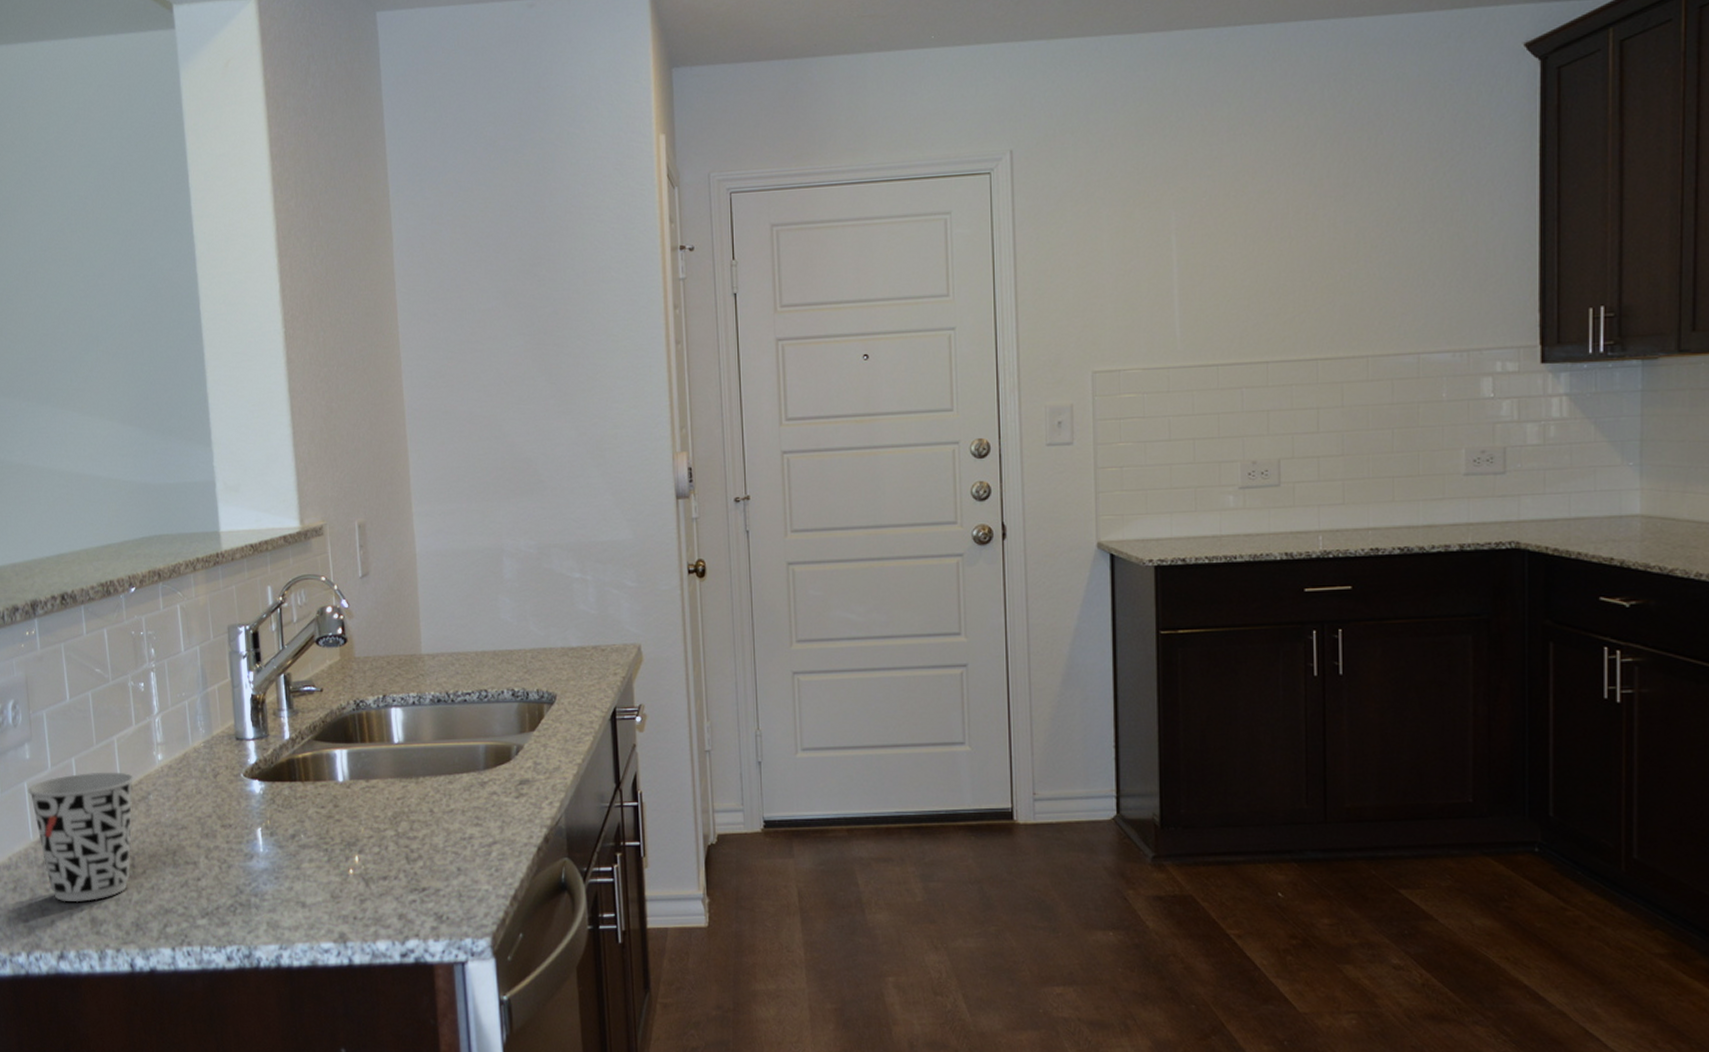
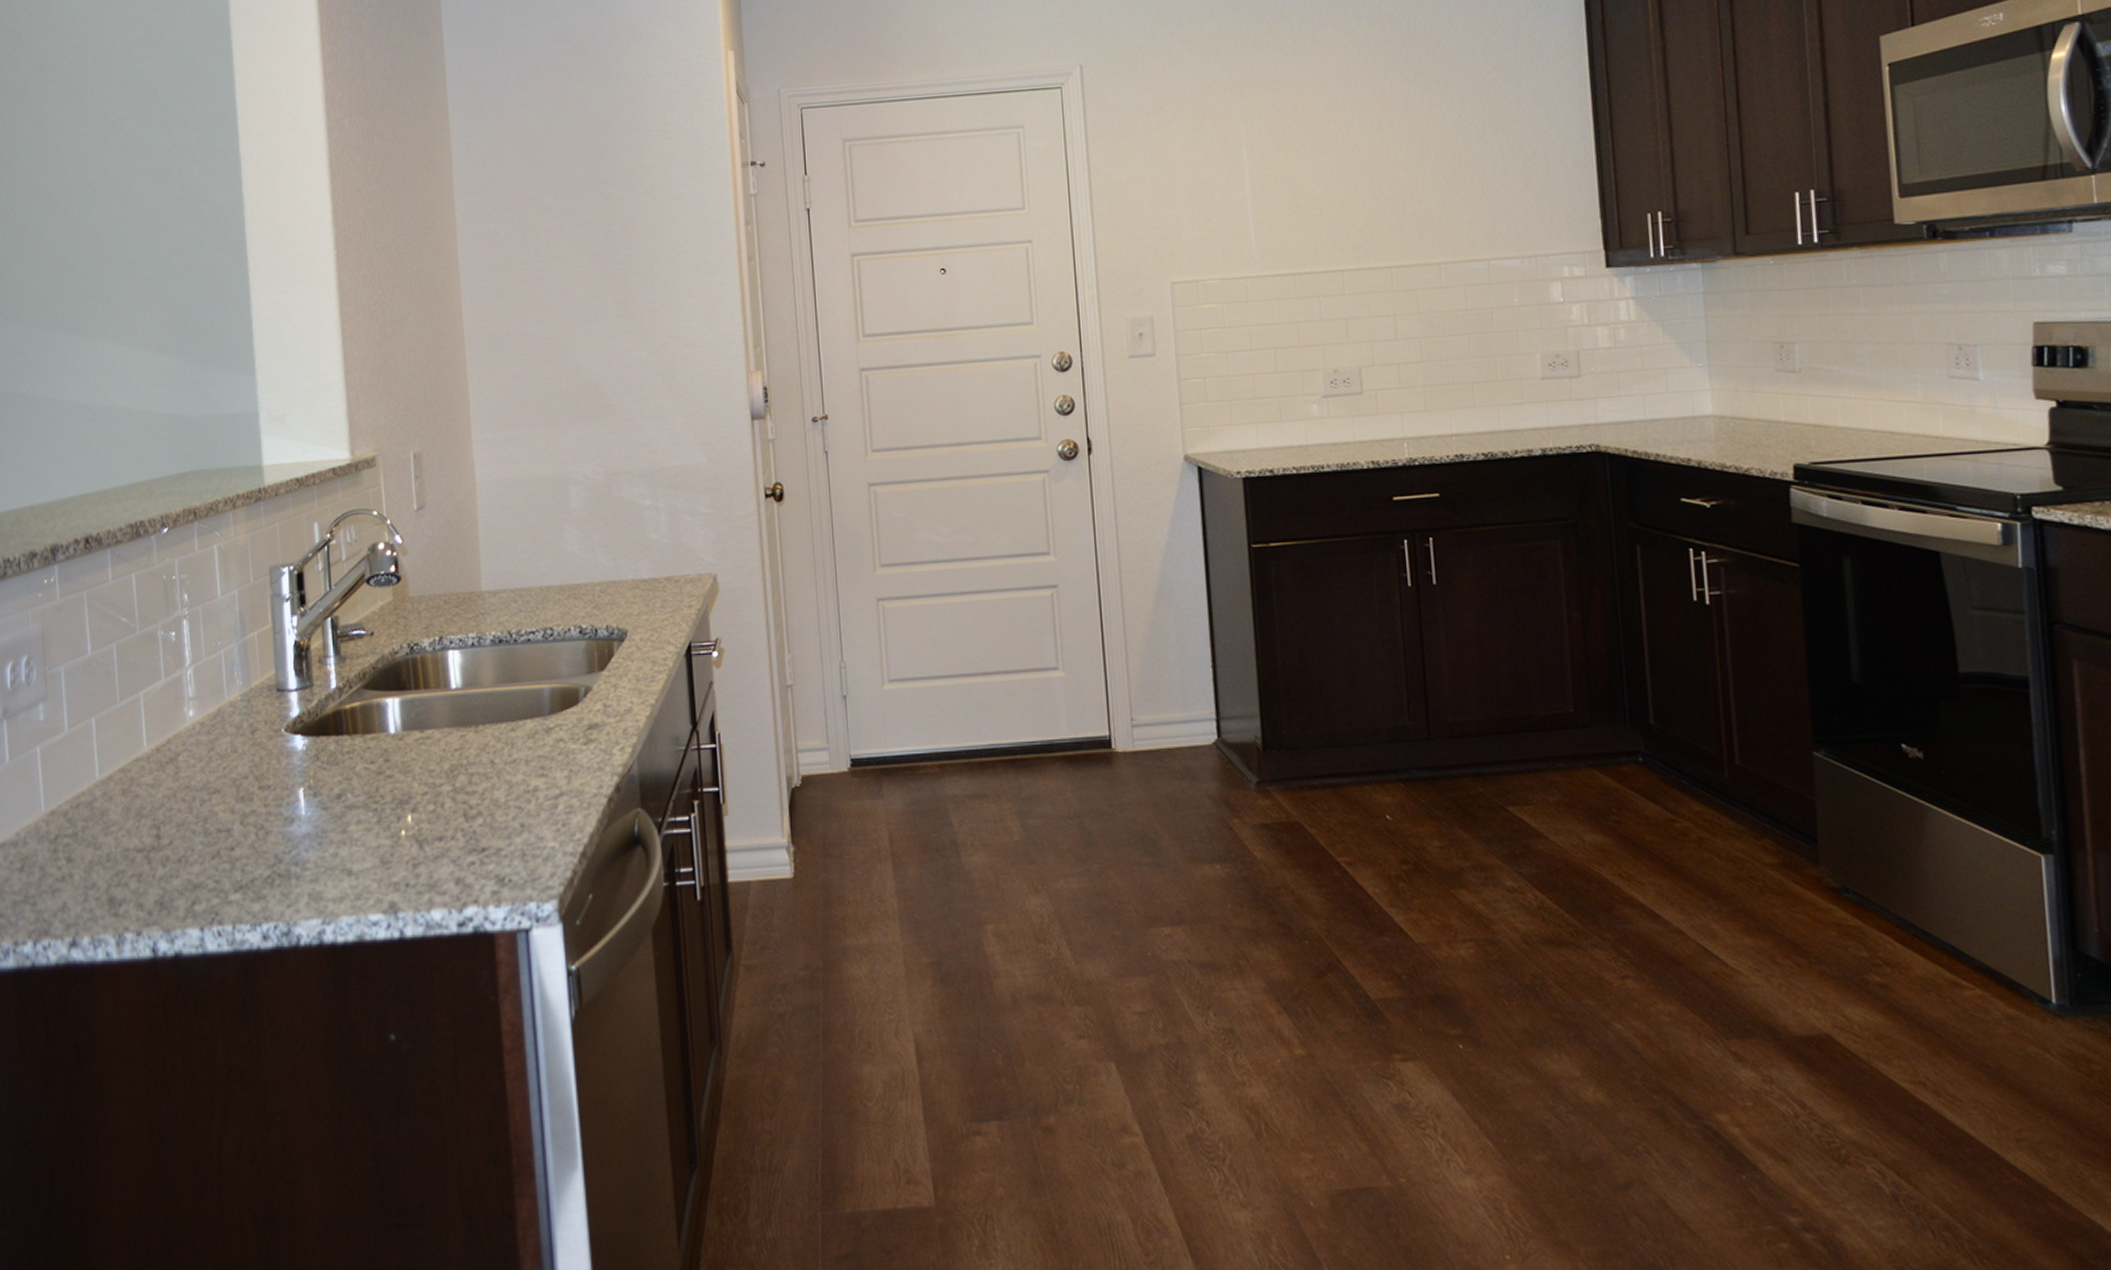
cup: present [27,772,134,902] -> none [40,731,162,880]

